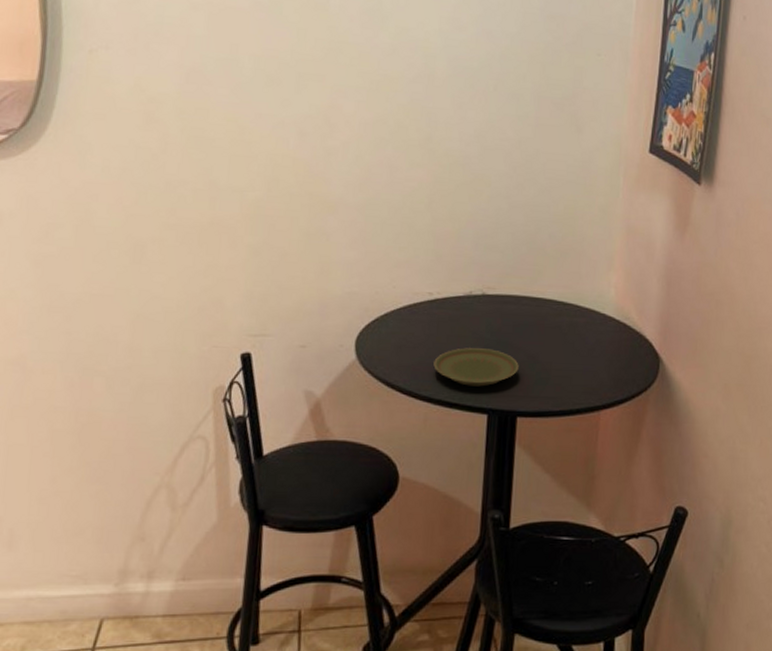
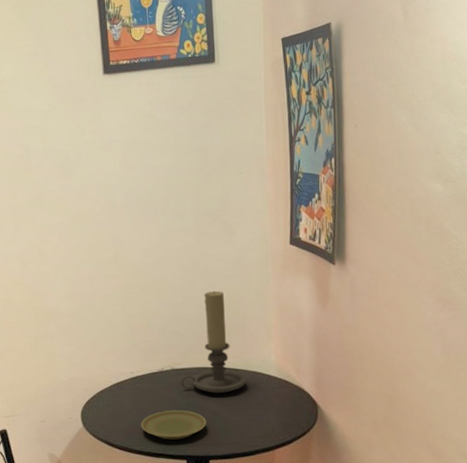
candle holder: none [492,199,576,332] -> present [181,290,246,393]

